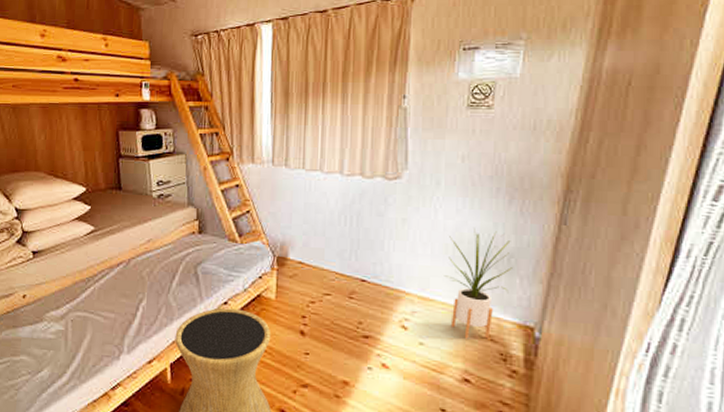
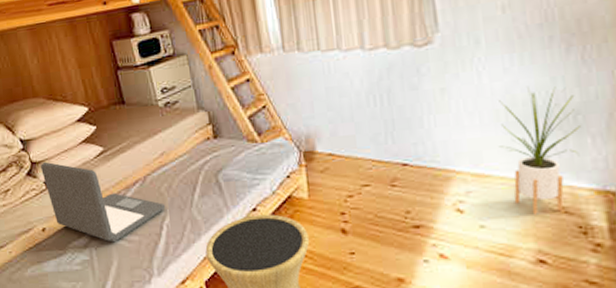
laptop: none [31,232,145,317] -> present [41,161,166,243]

